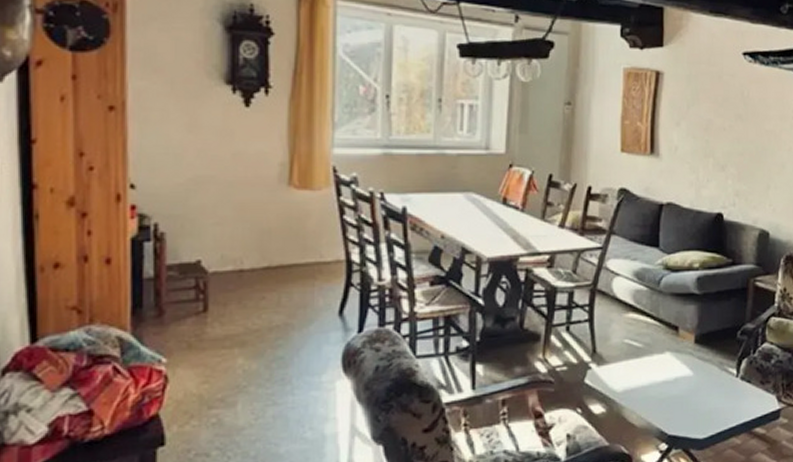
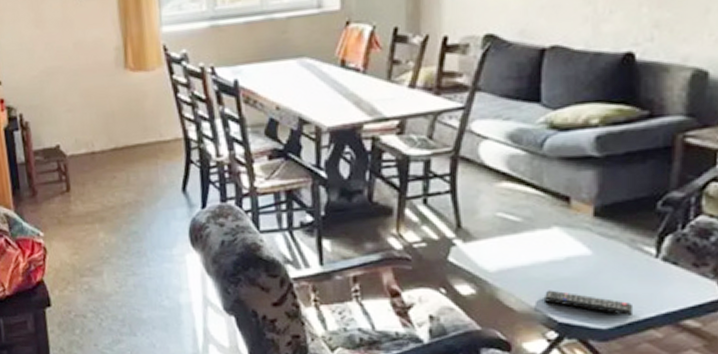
remote control: none [657,406,721,426] -> present [543,290,632,315]

